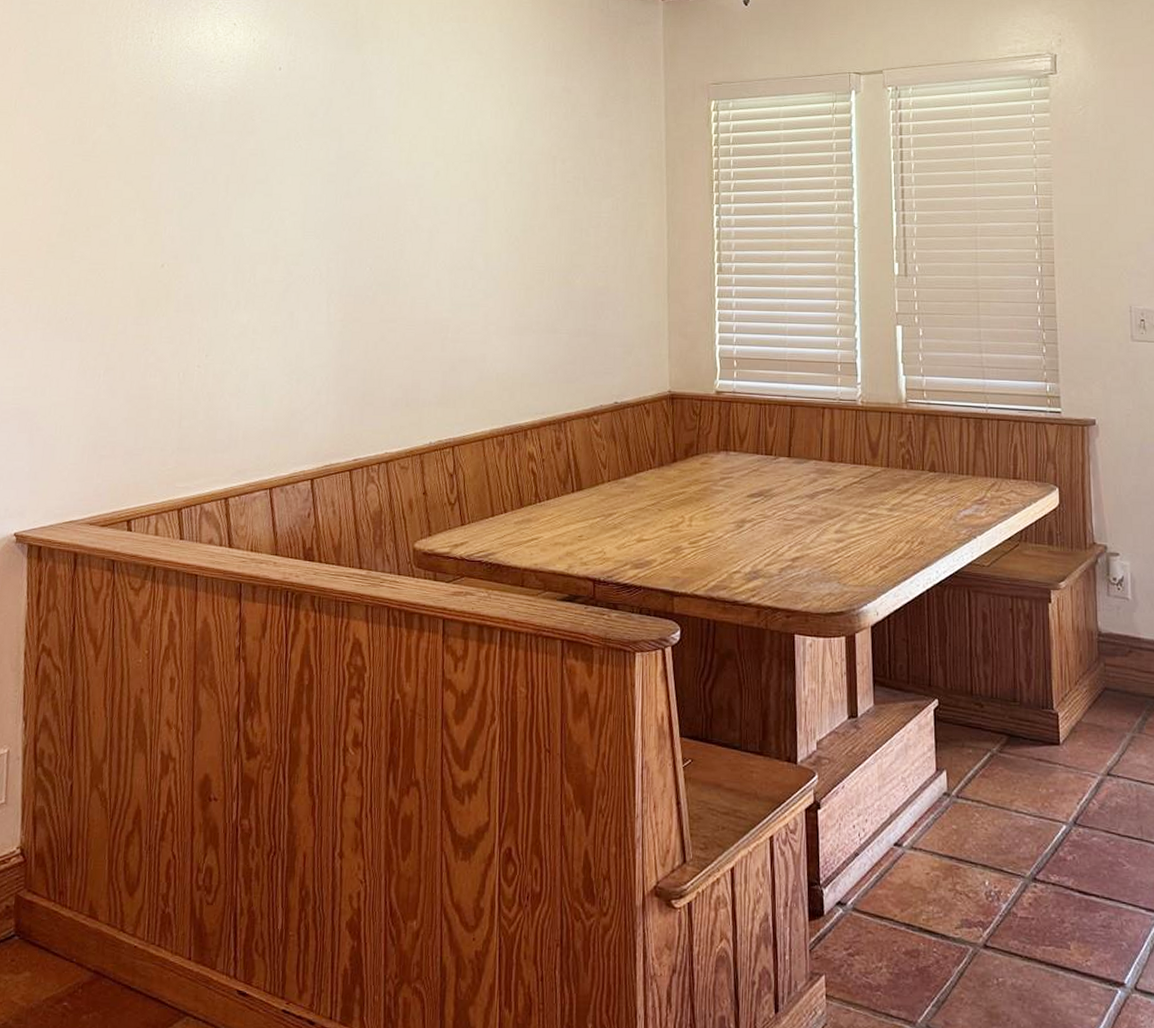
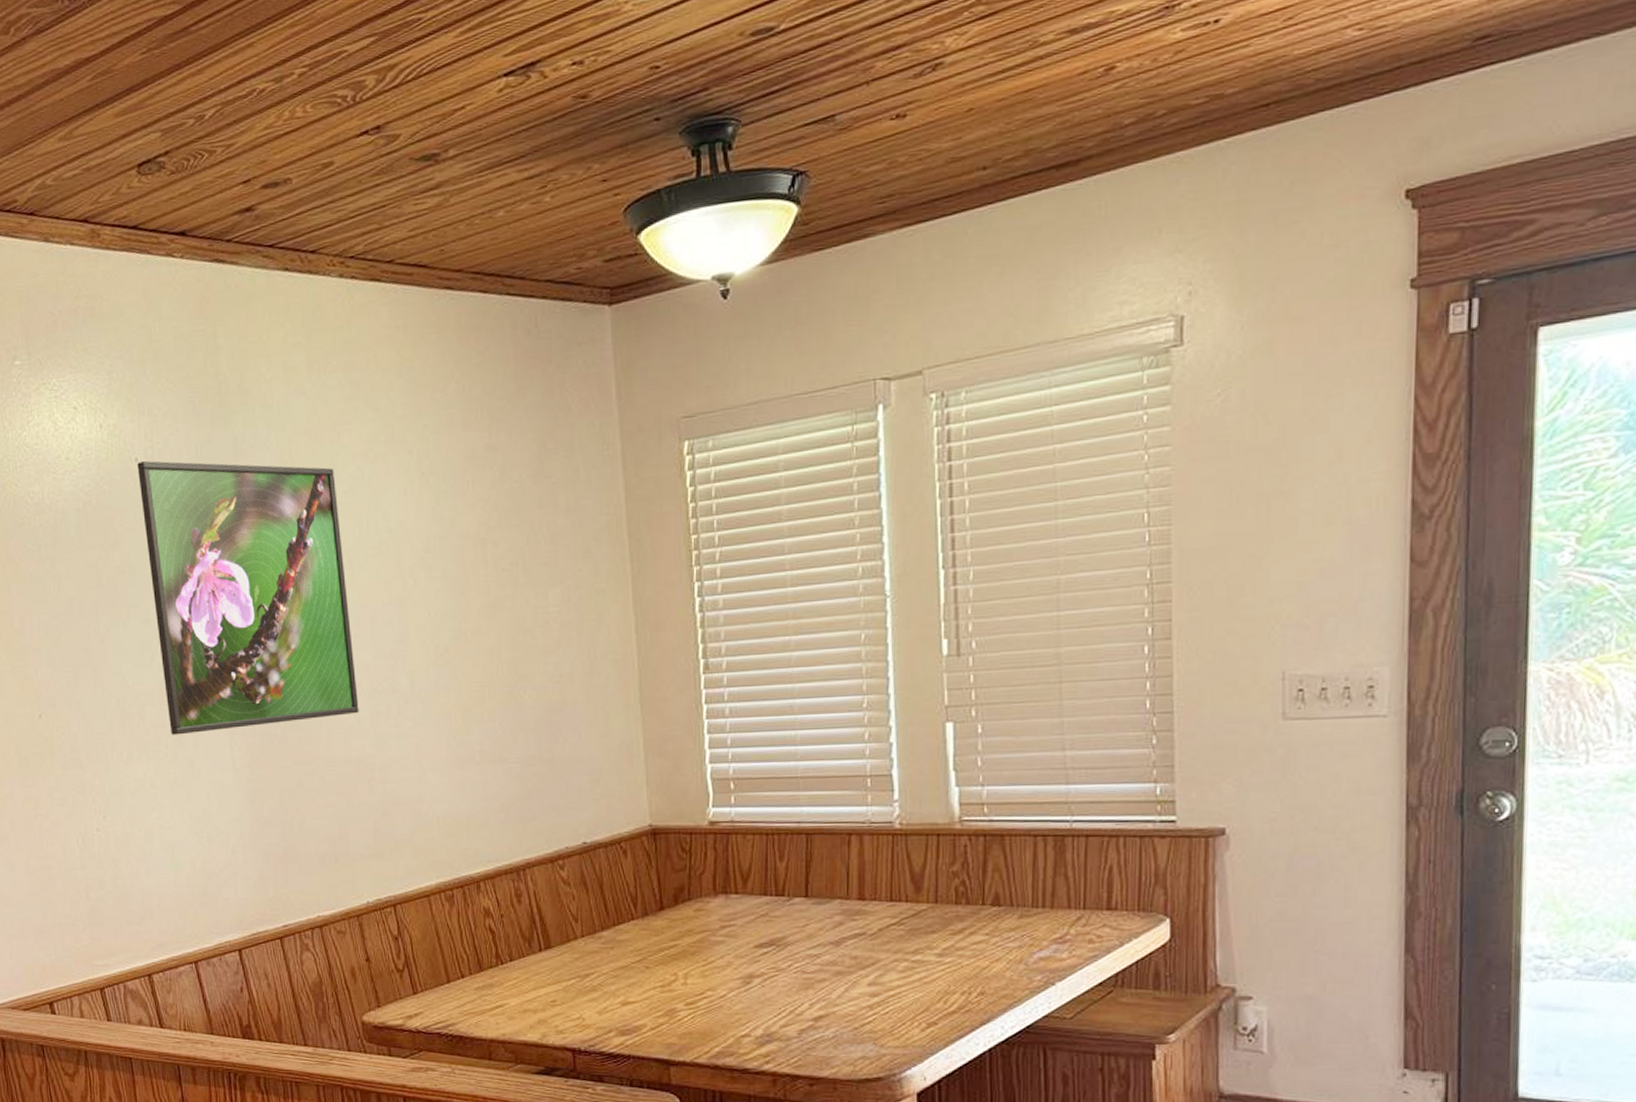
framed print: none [276,71,442,291] -> present [137,461,359,735]

